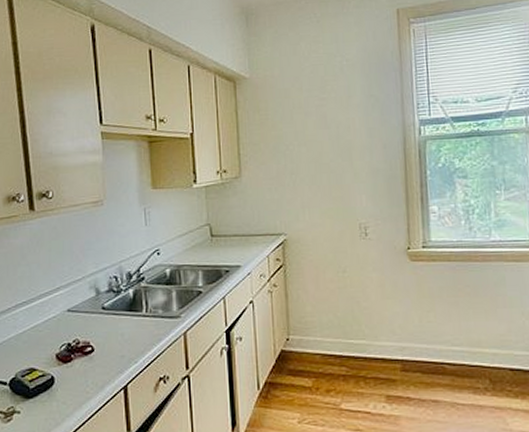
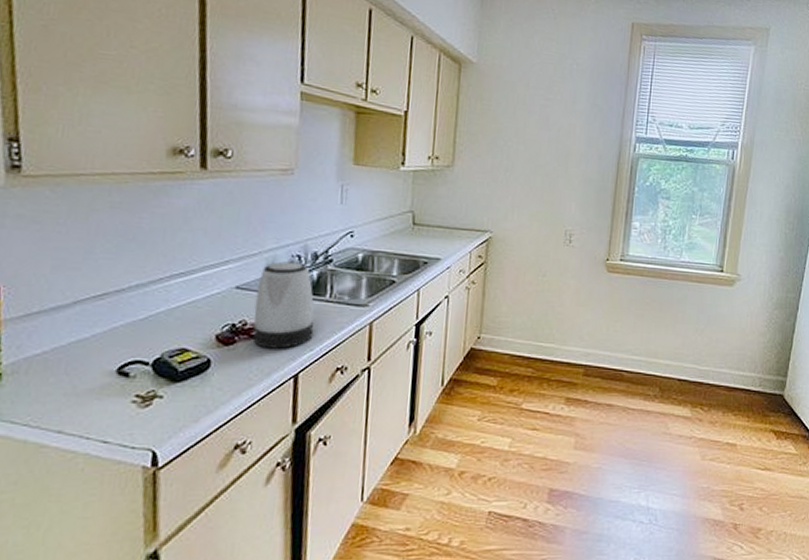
kettle: none [84,283,136,363] -> present [252,261,314,349]

